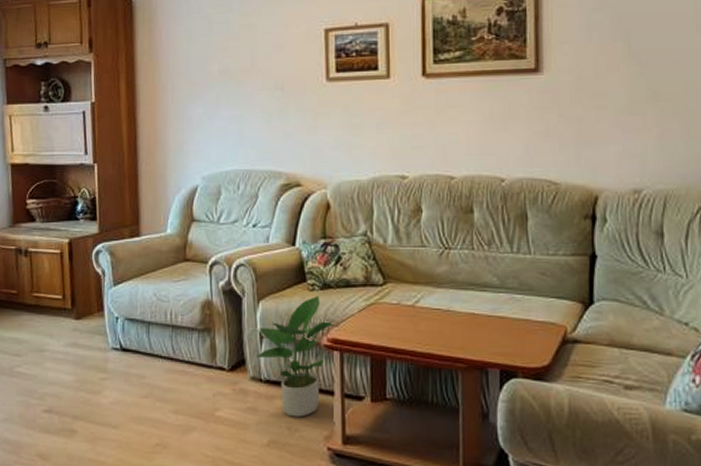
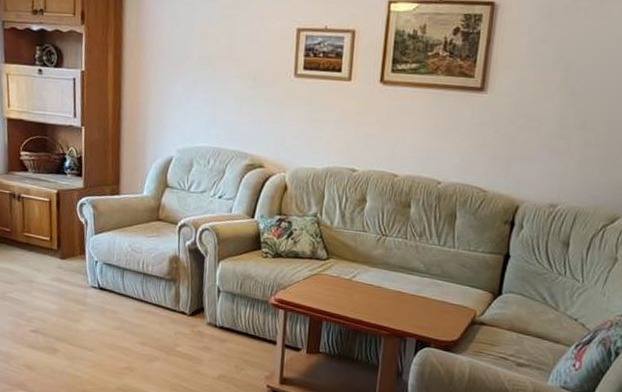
potted plant: present [256,296,335,417] -> none [213,263,282,359]

